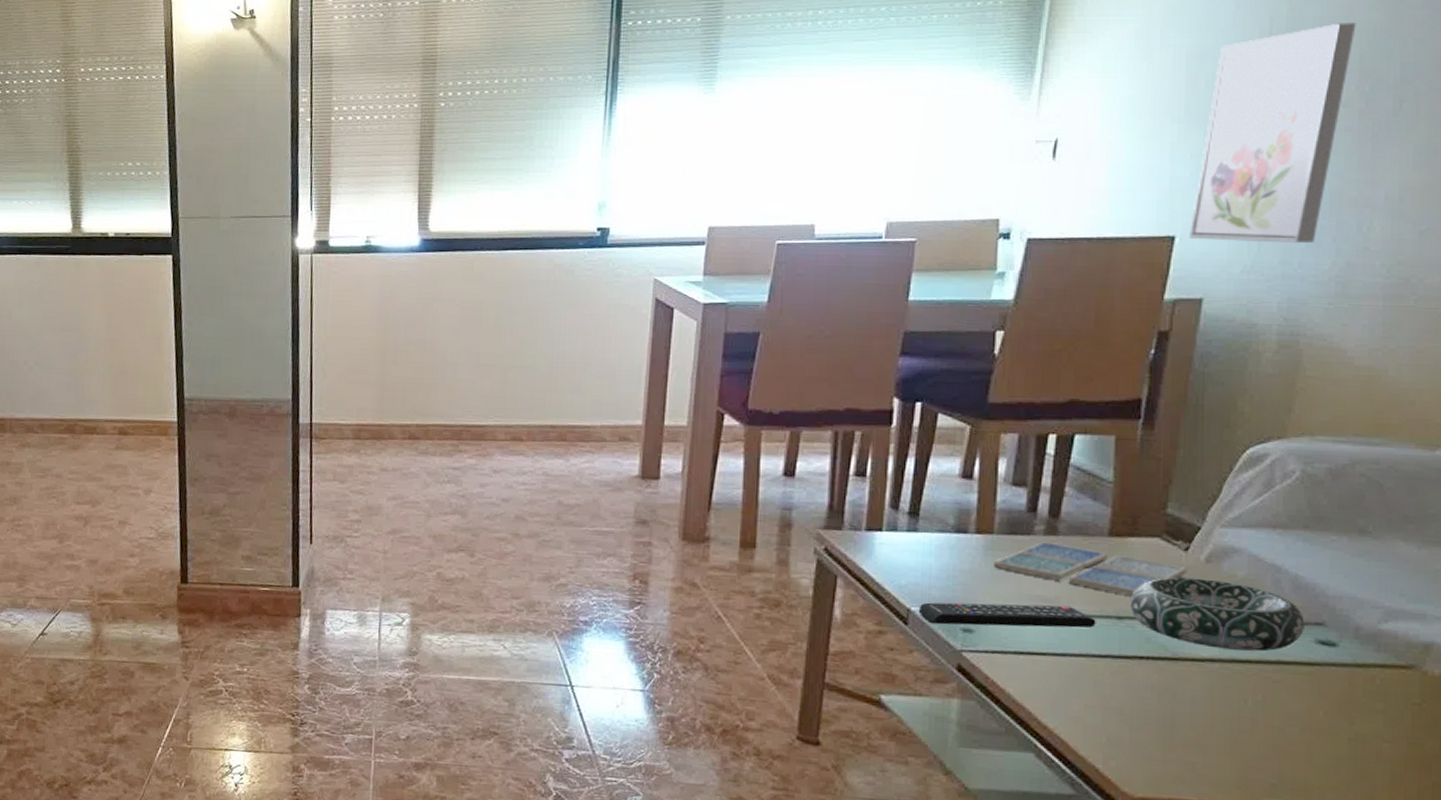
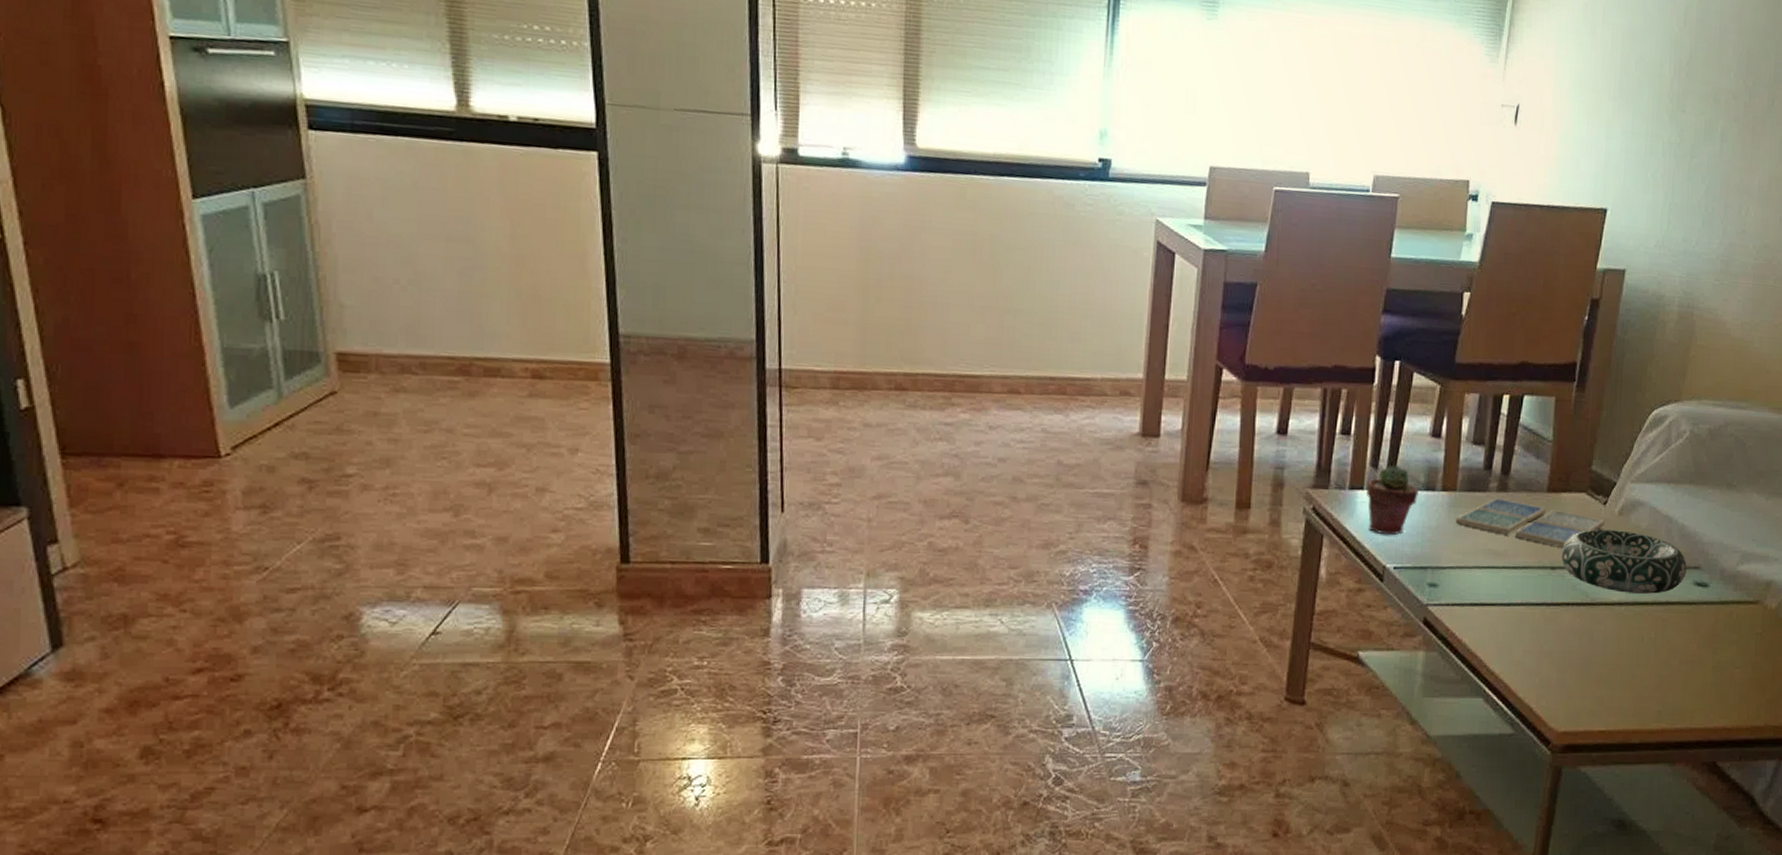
potted succulent: none [886,506,947,578] -> present [1367,465,1419,536]
remote control: present [919,602,1096,628] -> none [1393,558,1535,580]
wall art: present [1190,23,1356,244] -> none [1618,19,1746,223]

